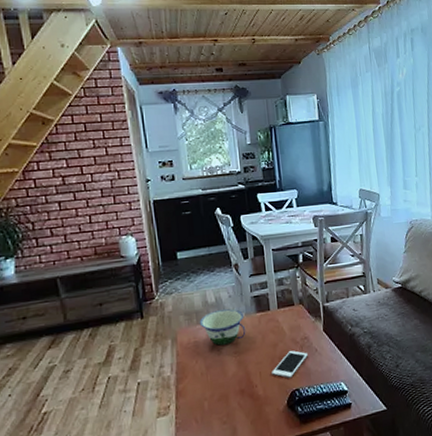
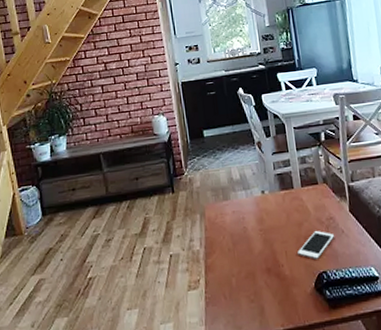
bowl: present [199,308,246,346] -> none [225,186,271,223]

